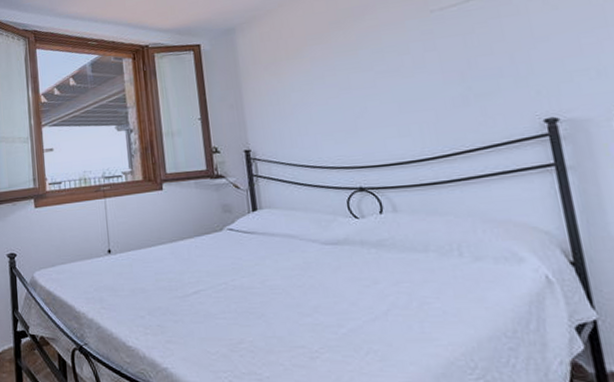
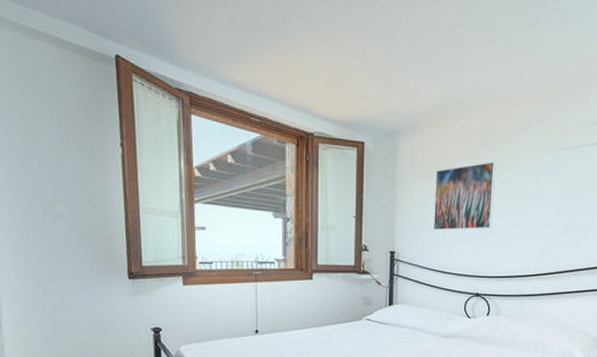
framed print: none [282,39,363,122] -> present [434,162,496,231]

